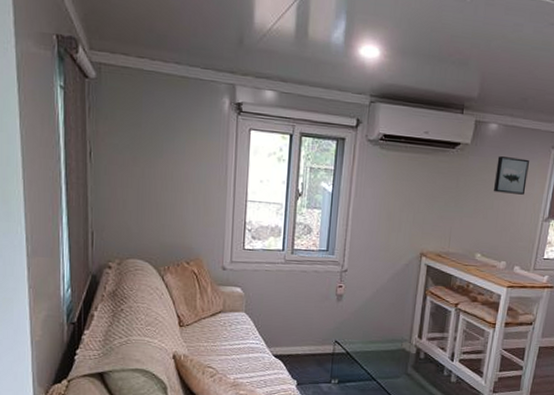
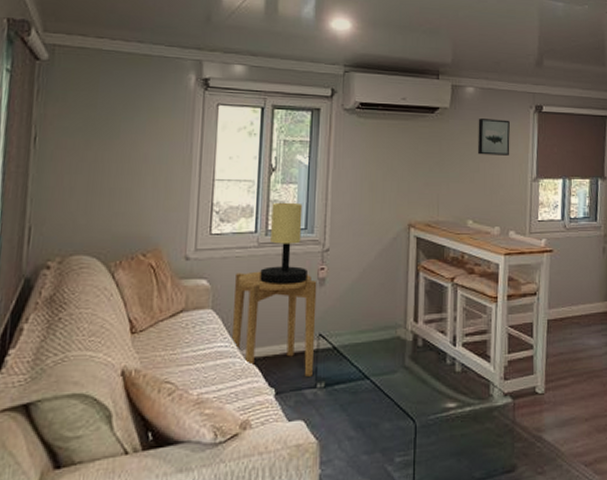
side table: none [262,284,335,374] -> present [232,271,317,377]
table lamp: none [286,225,327,298] -> present [260,202,307,284]

